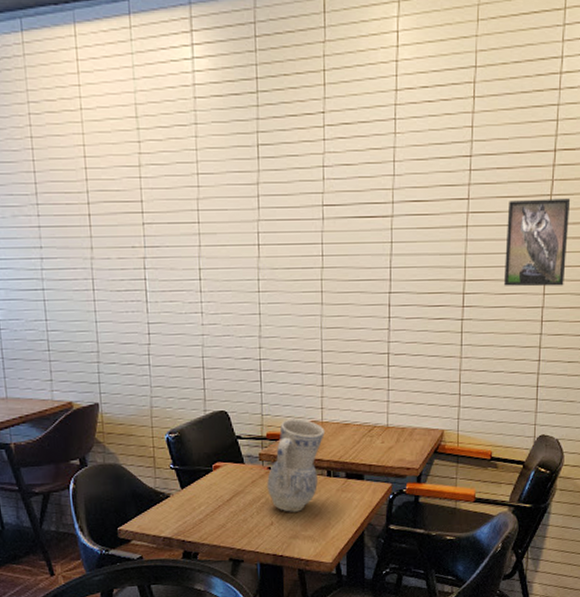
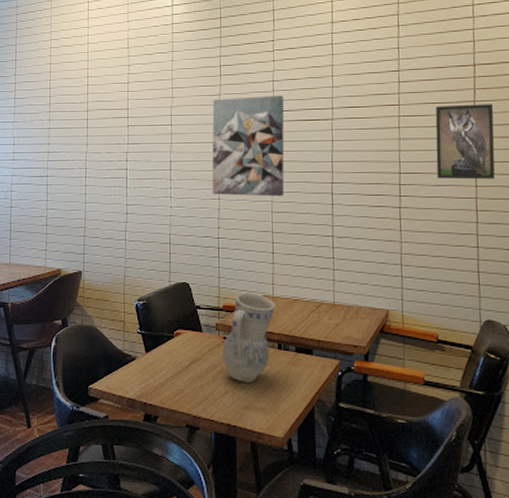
wall art: none [249,184,337,310] -> present [212,95,284,197]

